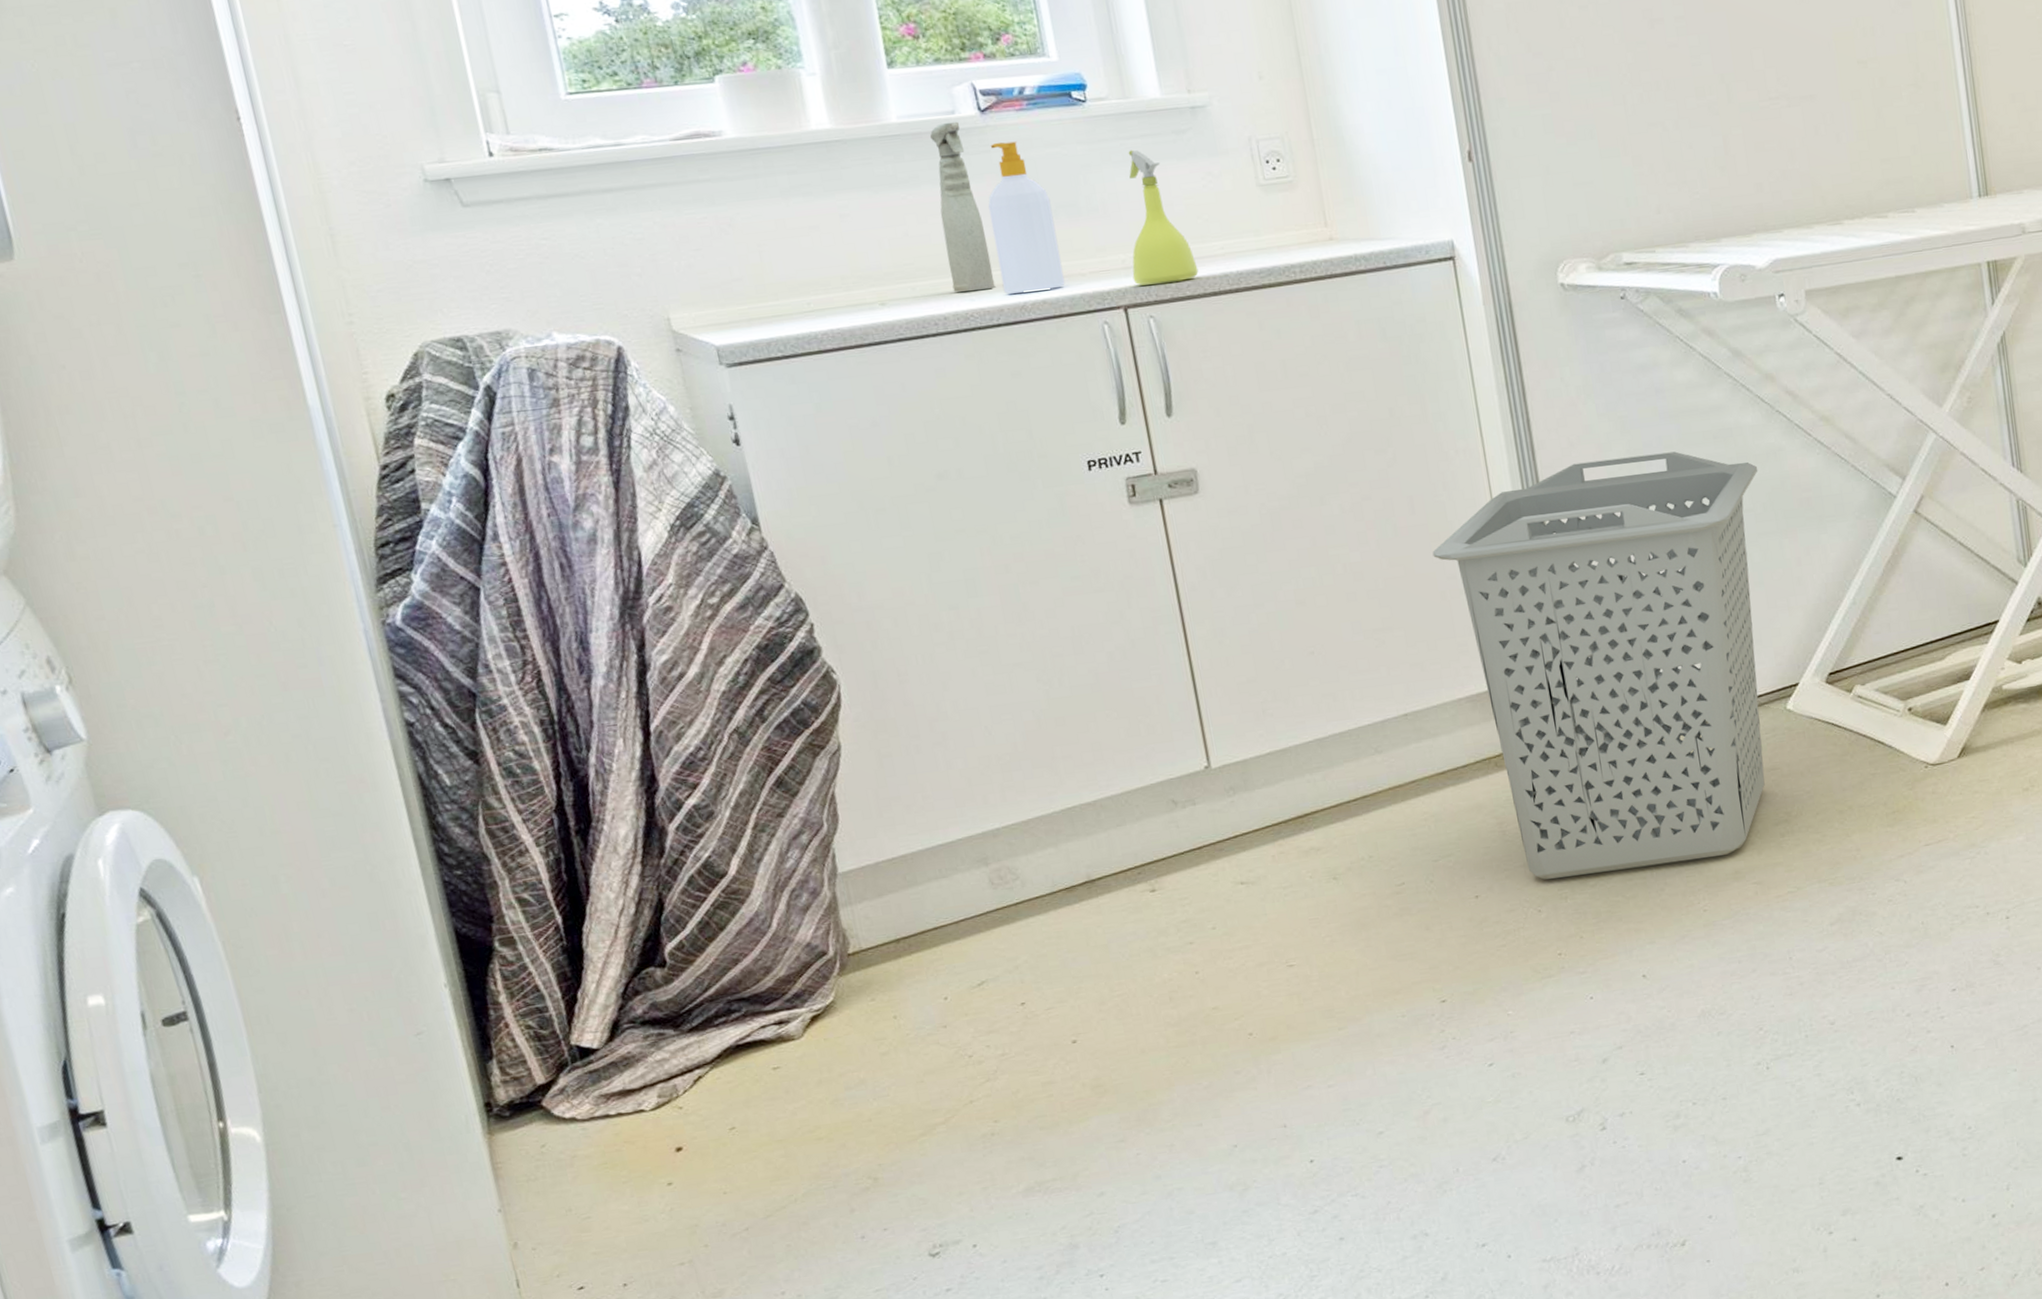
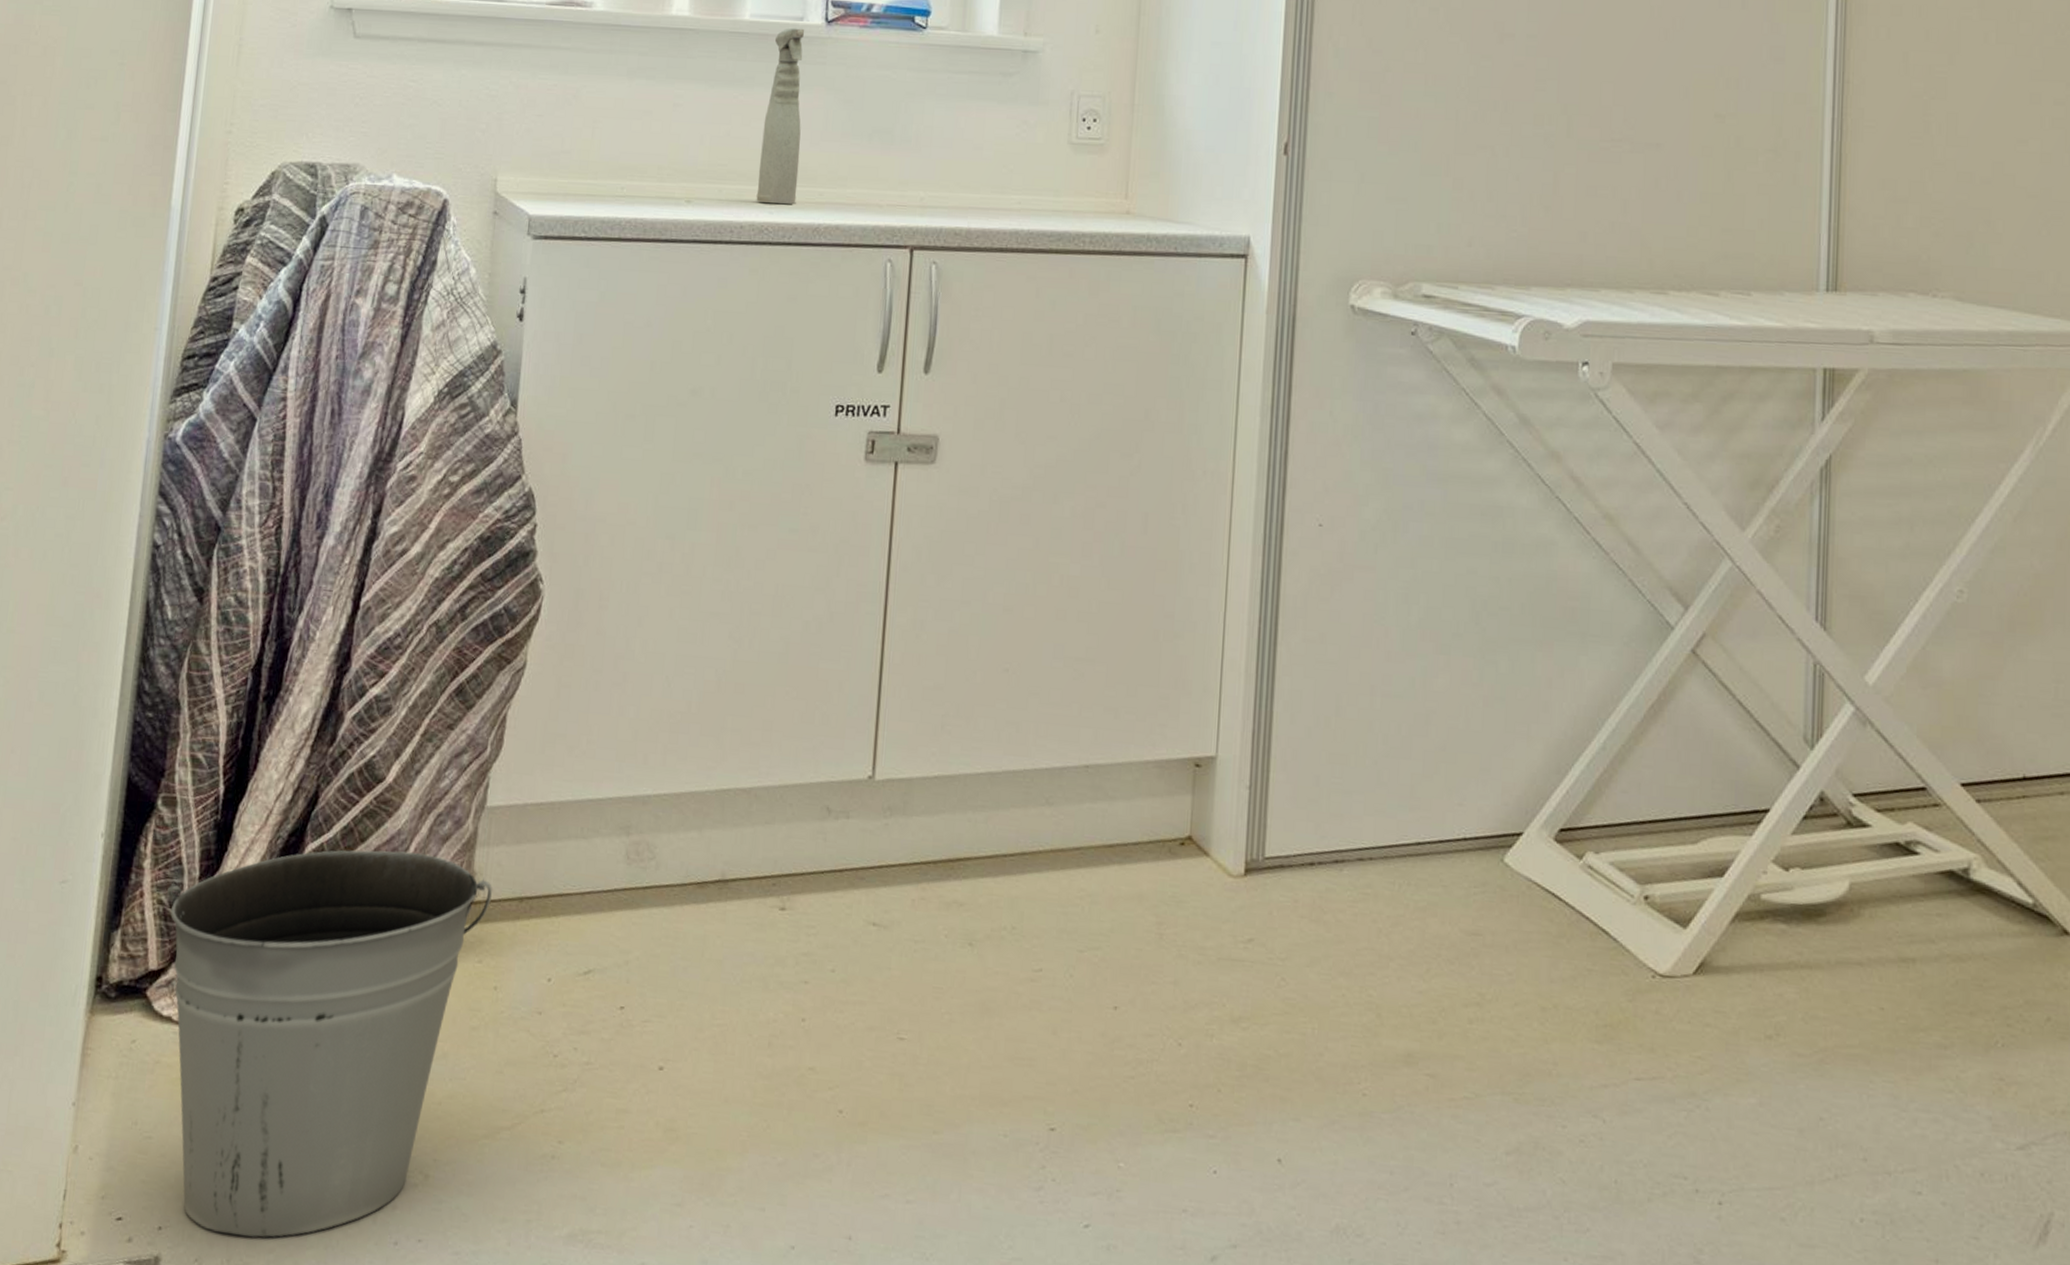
bucket: none [532,925,868,1274] -> present [167,850,492,1238]
soap bottle: present [988,141,1065,294] -> none [802,56,869,216]
spray bottle: present [1128,150,1199,286] -> none [926,85,991,231]
laundry basket: present [1432,451,1765,880] -> none [1155,512,1524,1030]

